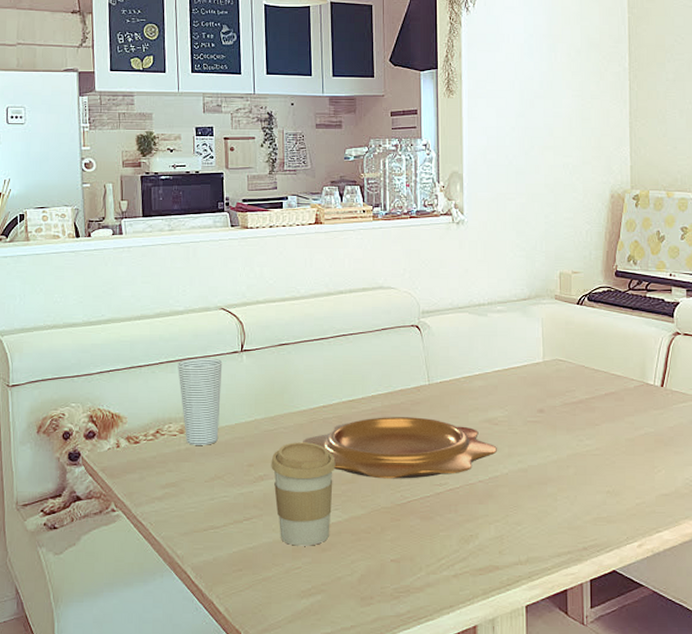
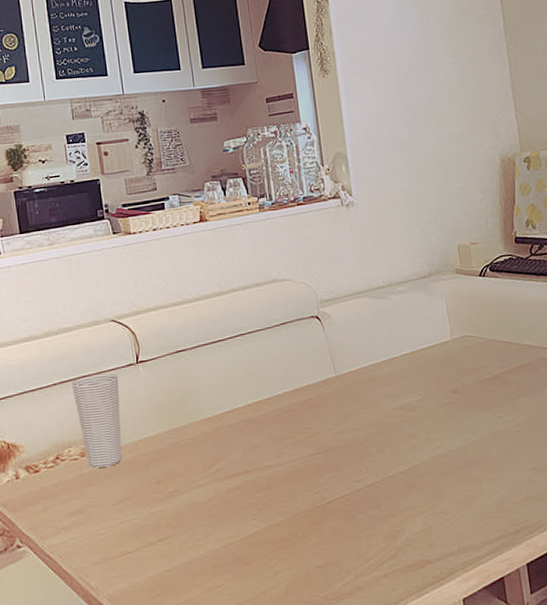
coffee cup: present [271,442,336,546] -> none [180,451,249,563]
decorative bowl: present [302,417,497,479] -> none [210,412,414,482]

